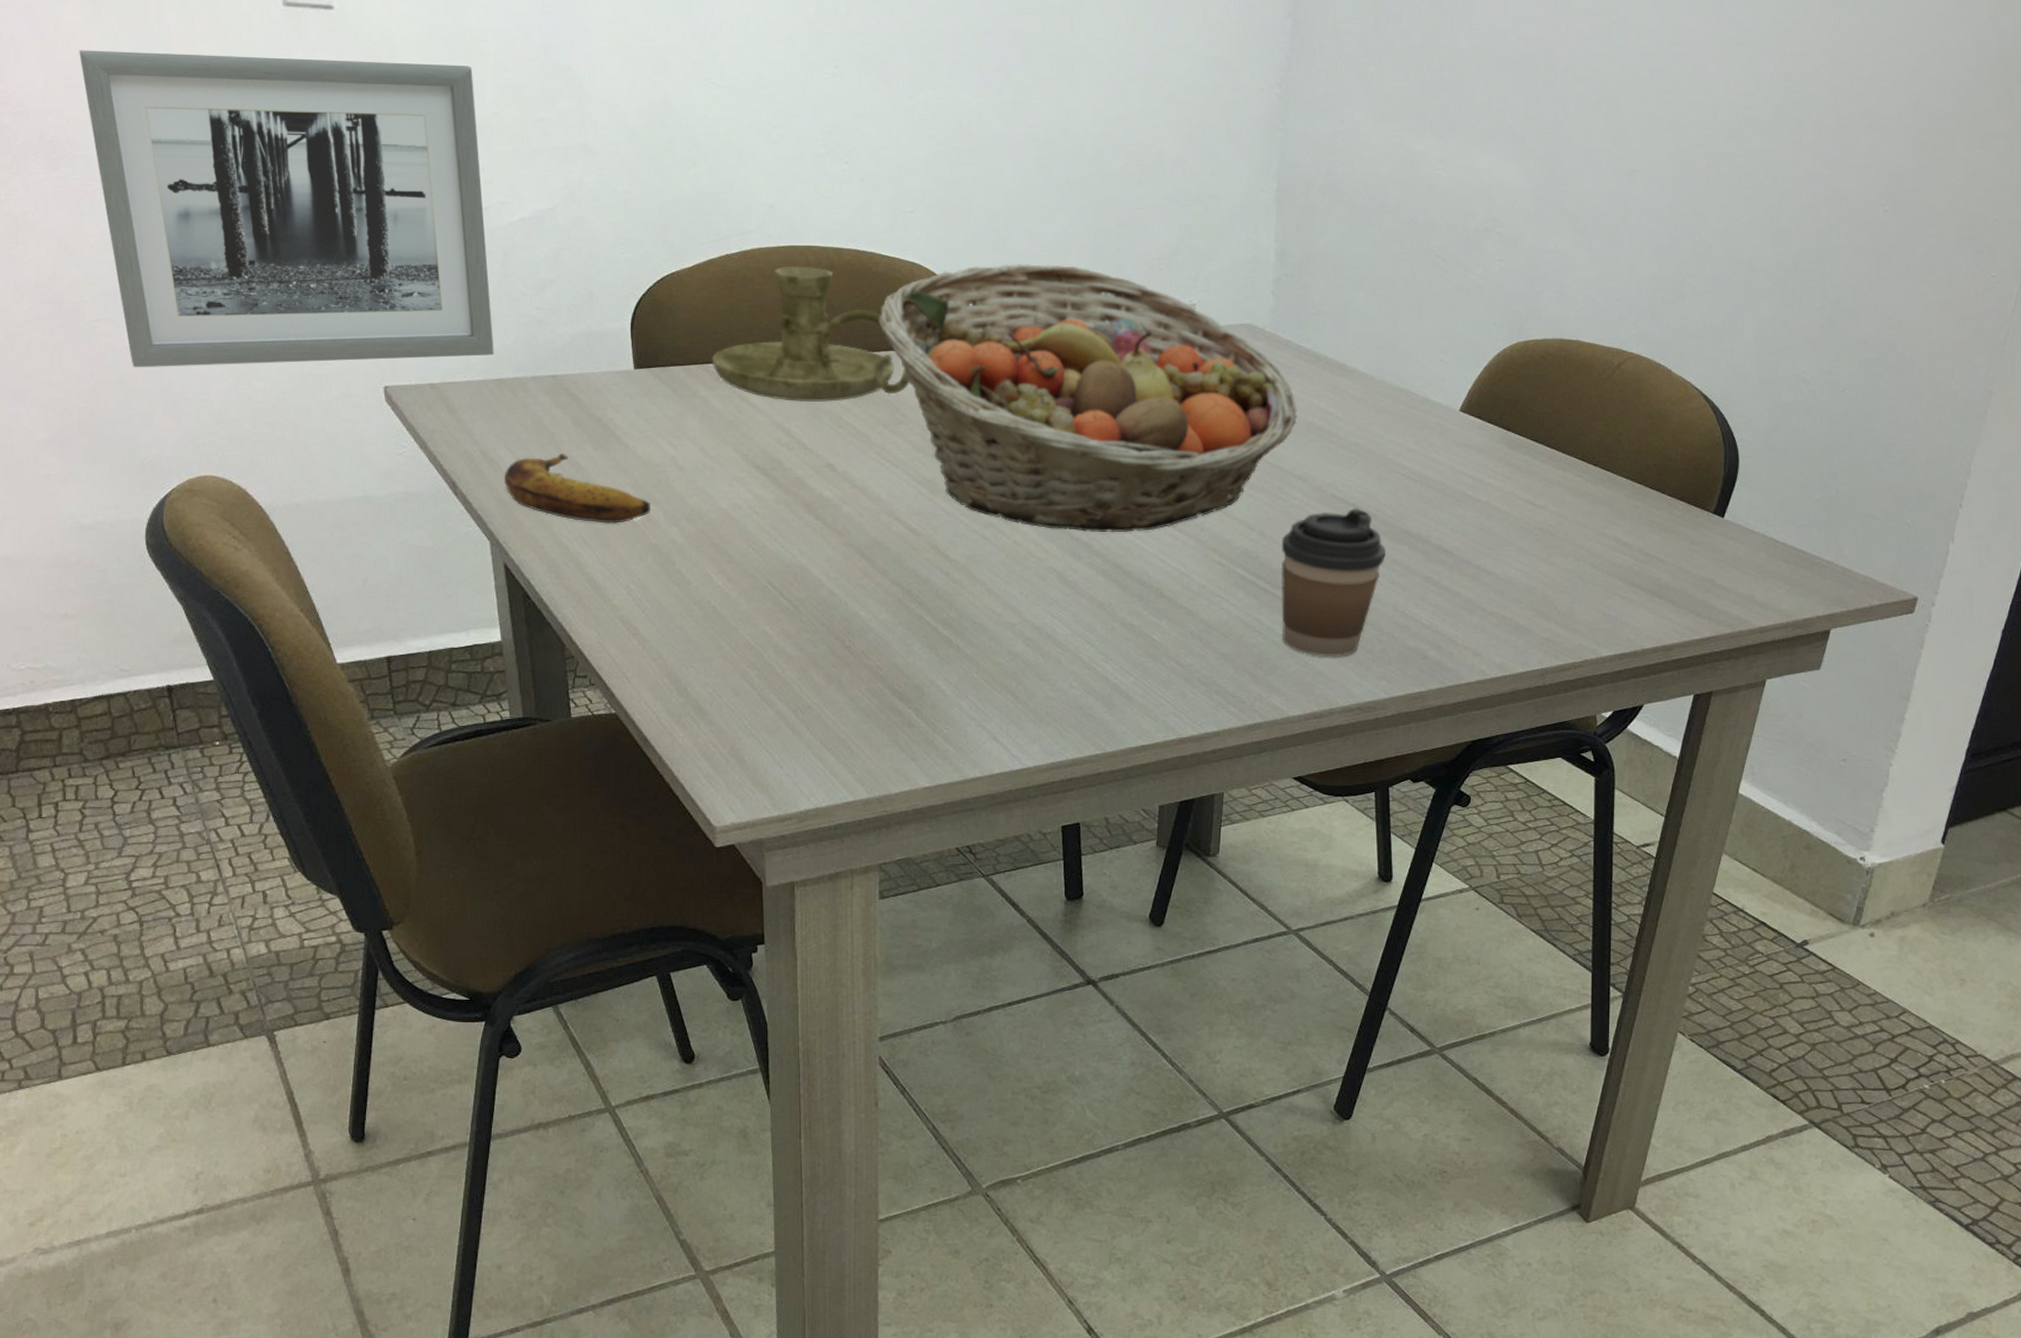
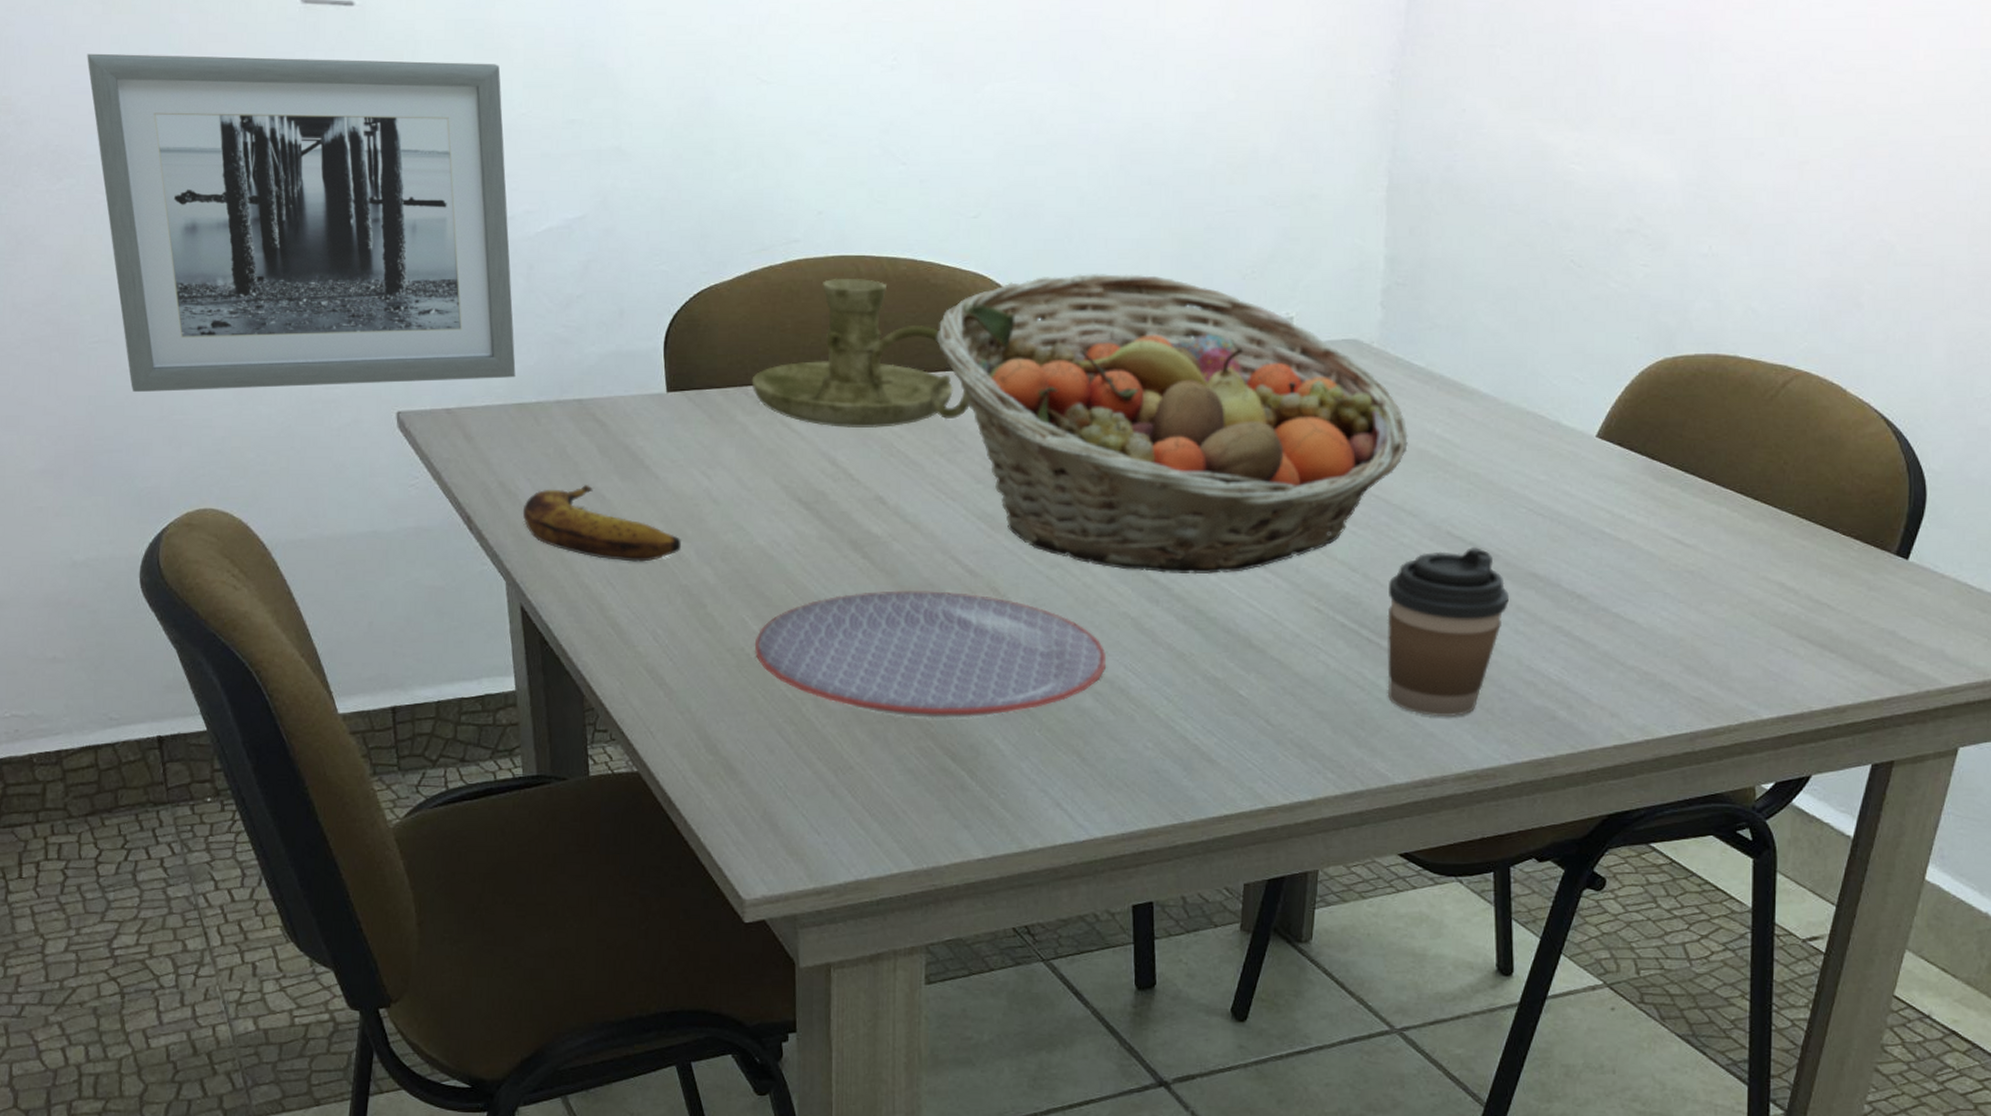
plate: none [719,548,1036,663] -> present [754,590,1107,719]

